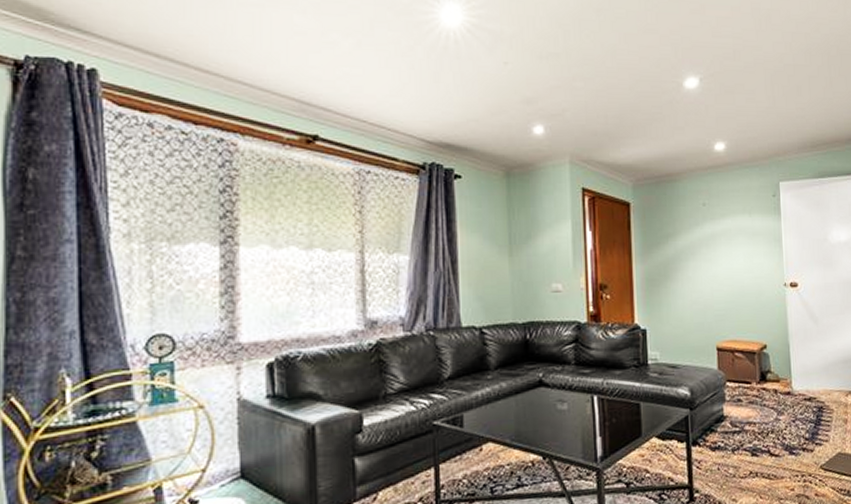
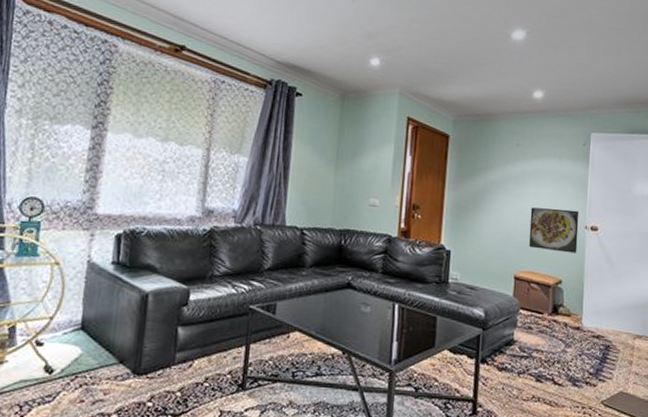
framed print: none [726,268,779,315] -> present [528,207,579,254]

